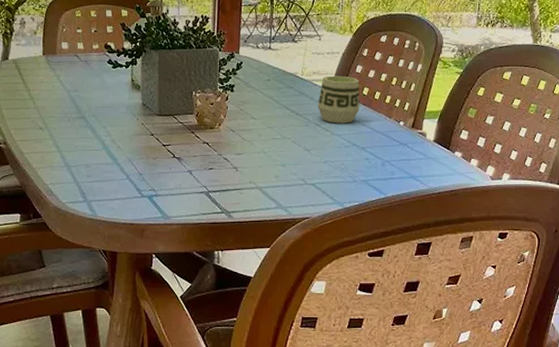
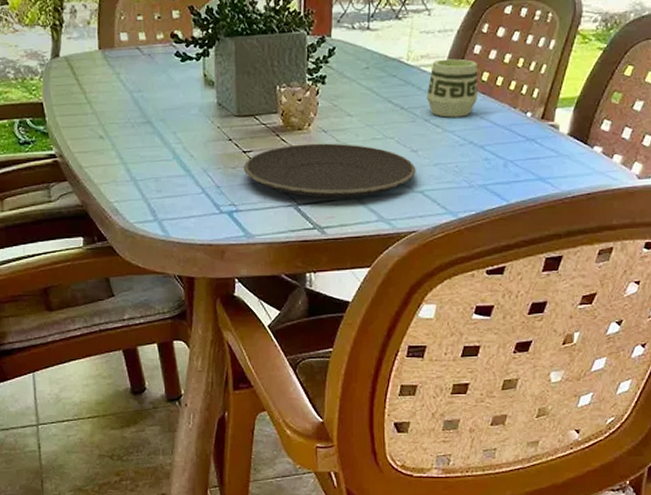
plate: none [163,140,309,187] -> present [243,143,416,198]

